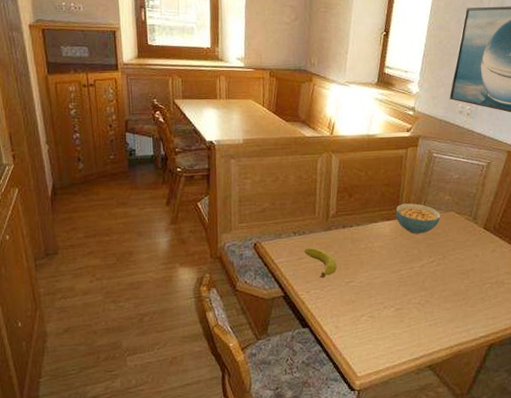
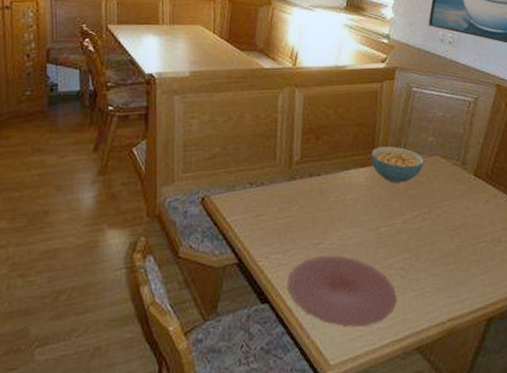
fruit: present [304,247,337,279] -> none [263,201,303,240]
plate: none [323,291,414,349] -> present [287,255,397,328]

